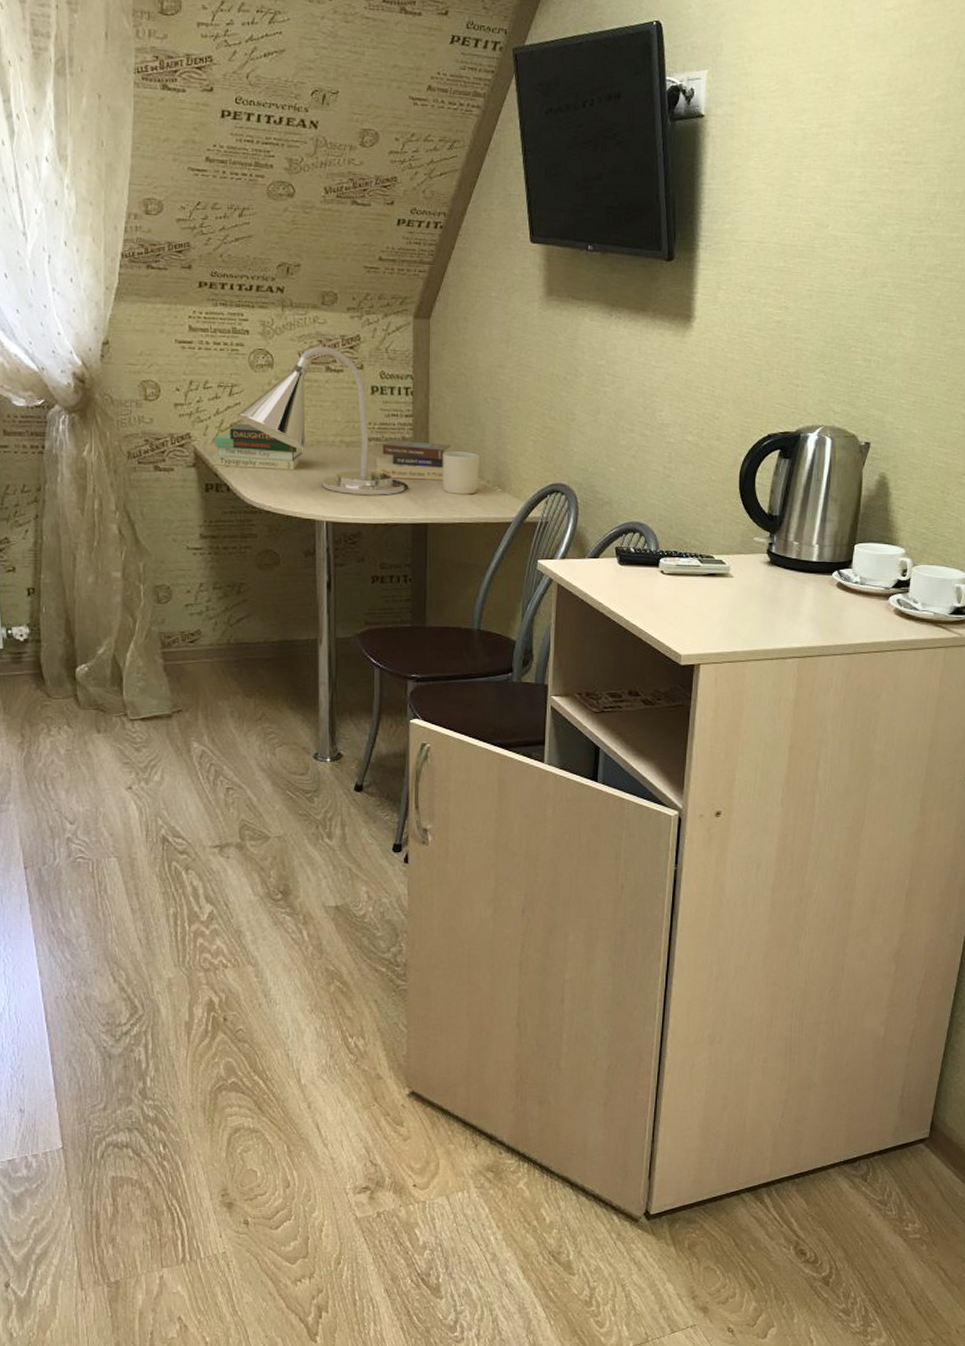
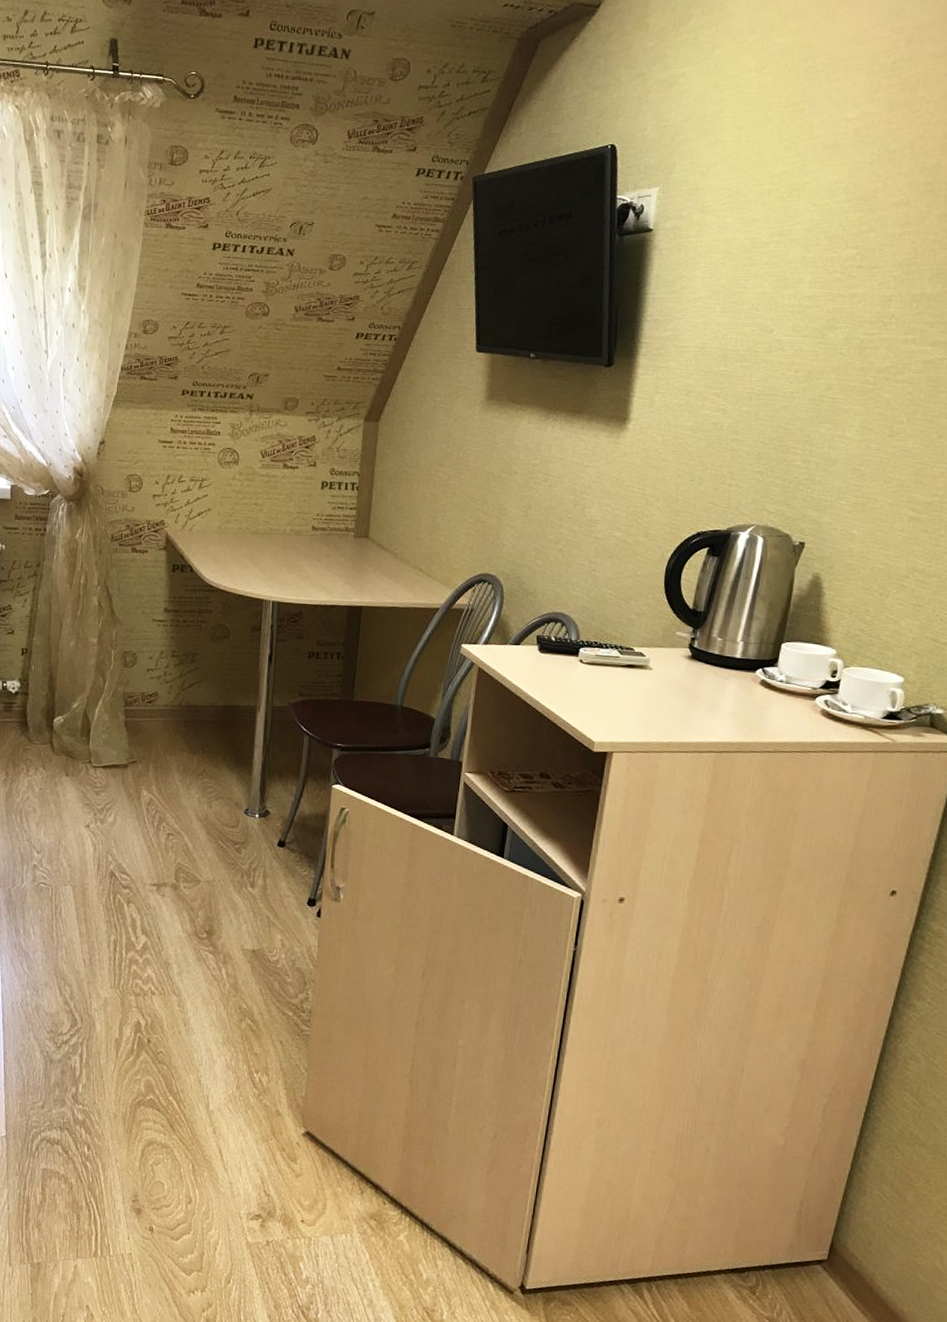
books: present [212,423,307,470] -> none [180,512,262,555]
table lamp: present [236,346,409,495] -> none [204,446,348,580]
books: present [375,439,451,481] -> none [319,529,389,568]
mug: present [442,451,480,495] -> none [378,541,415,582]

